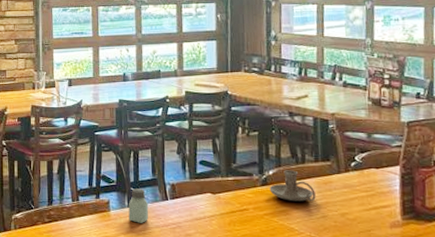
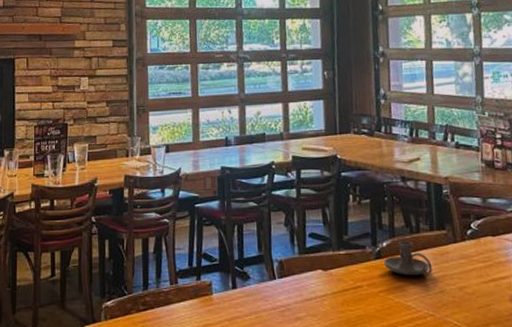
saltshaker: present [128,188,149,223] -> none [232,267,255,307]

